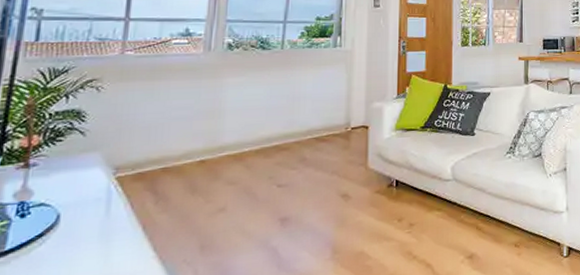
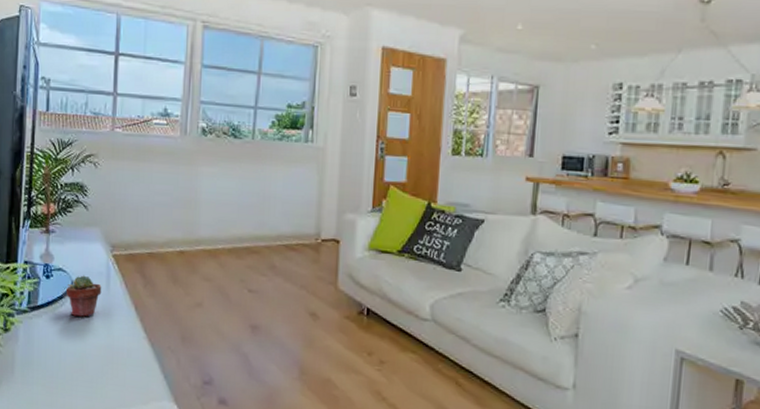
potted succulent: none [49,205,99,253] -> present [66,275,102,317]

